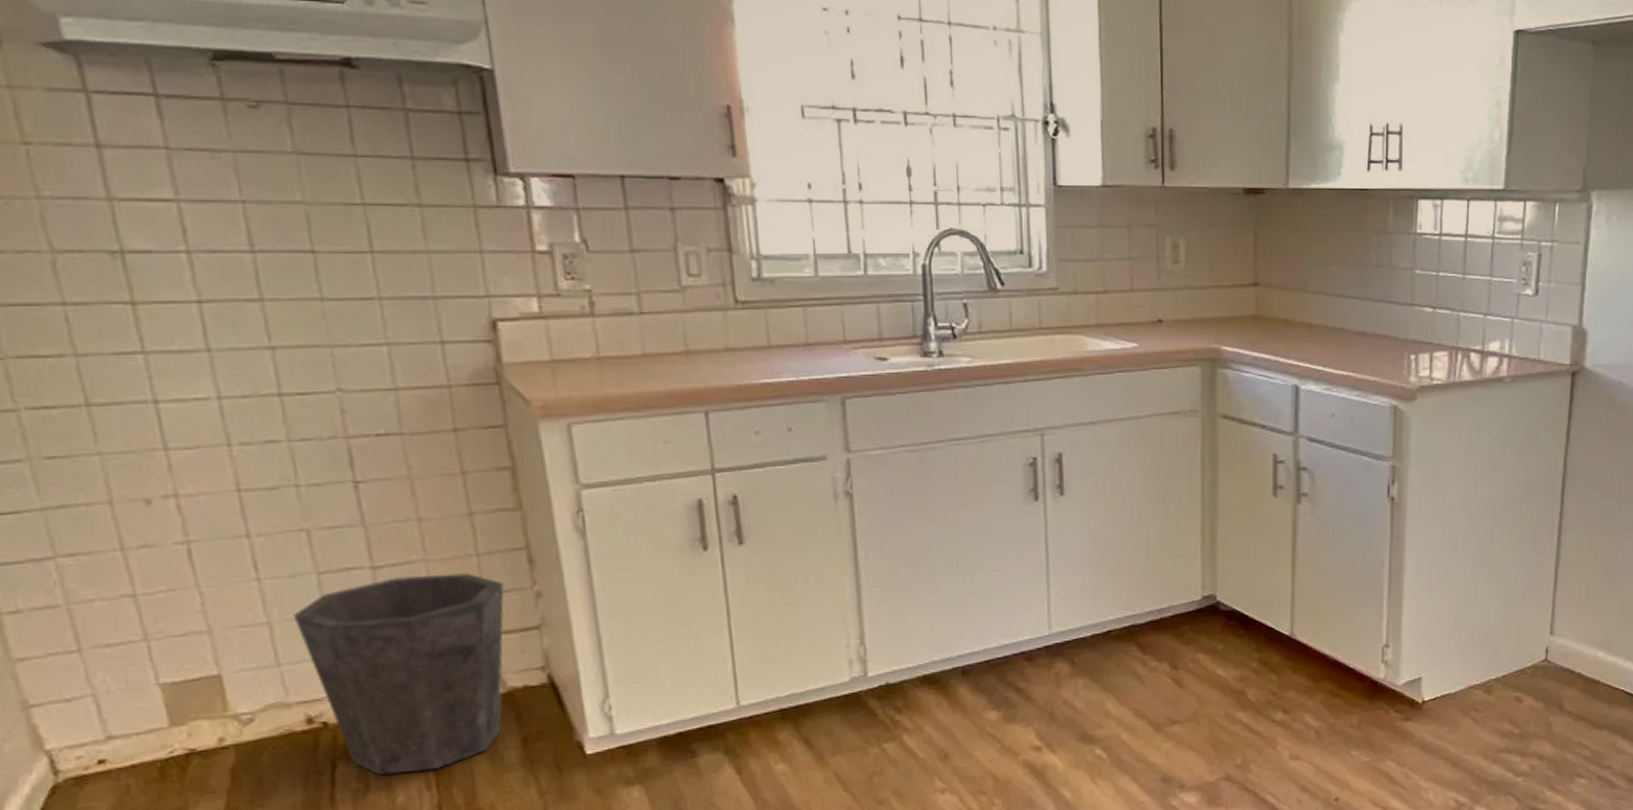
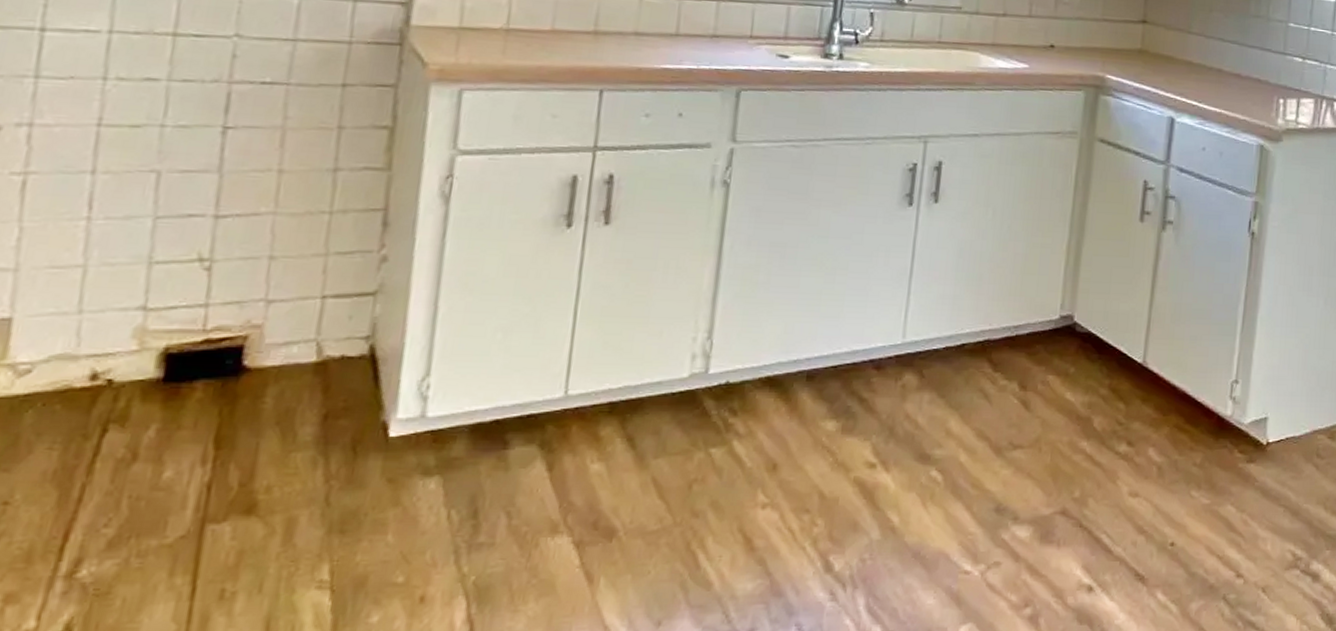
waste bin: present [292,573,504,775] -> none [113,227,350,444]

